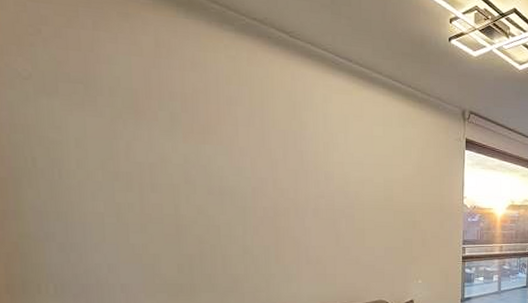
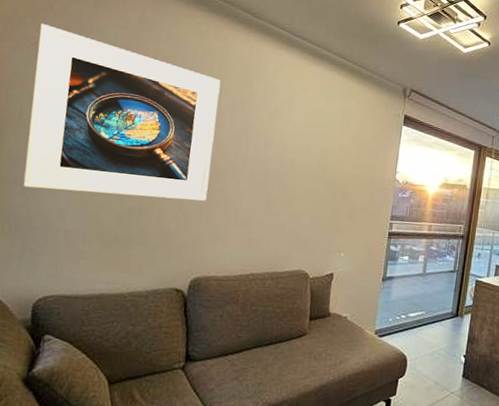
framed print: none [30,51,272,244] -> present [23,23,221,201]

